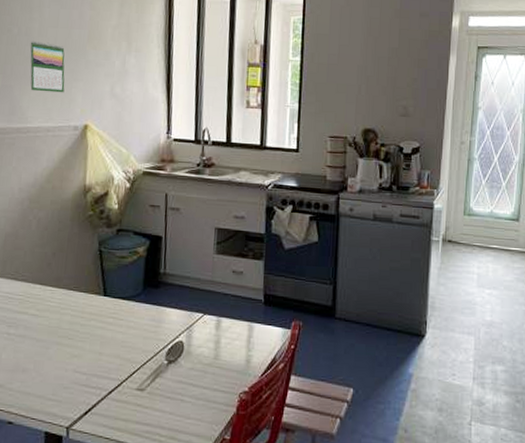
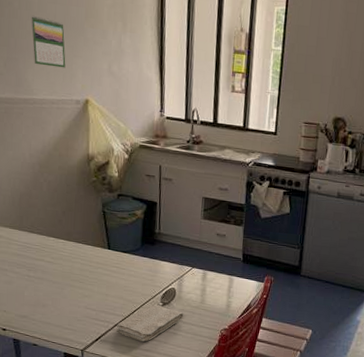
washcloth: none [110,363,194,413] -> present [116,304,184,342]

